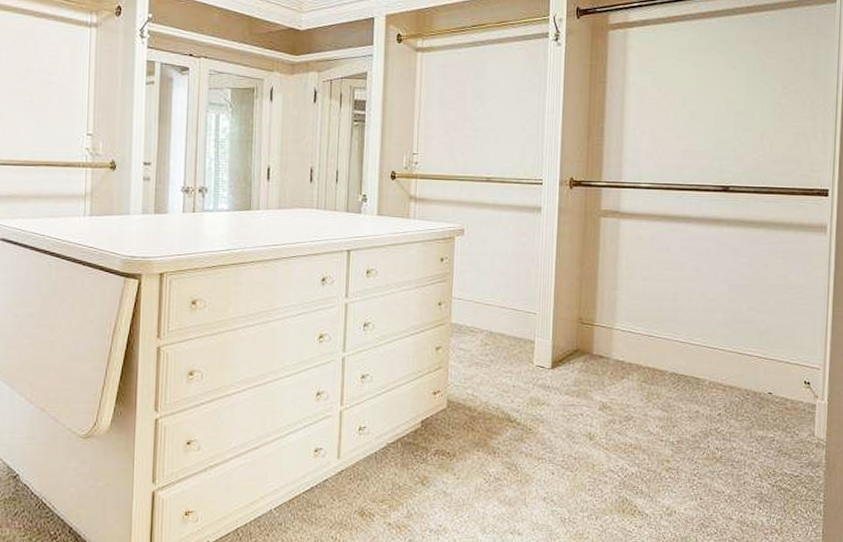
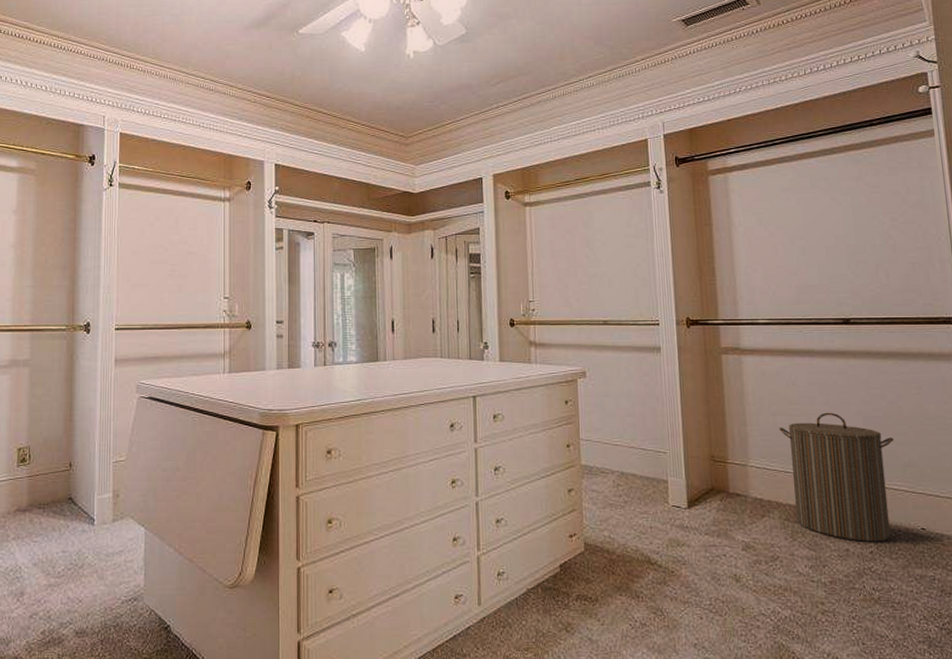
laundry hamper: none [648,278,755,405] -> present [779,412,894,542]

